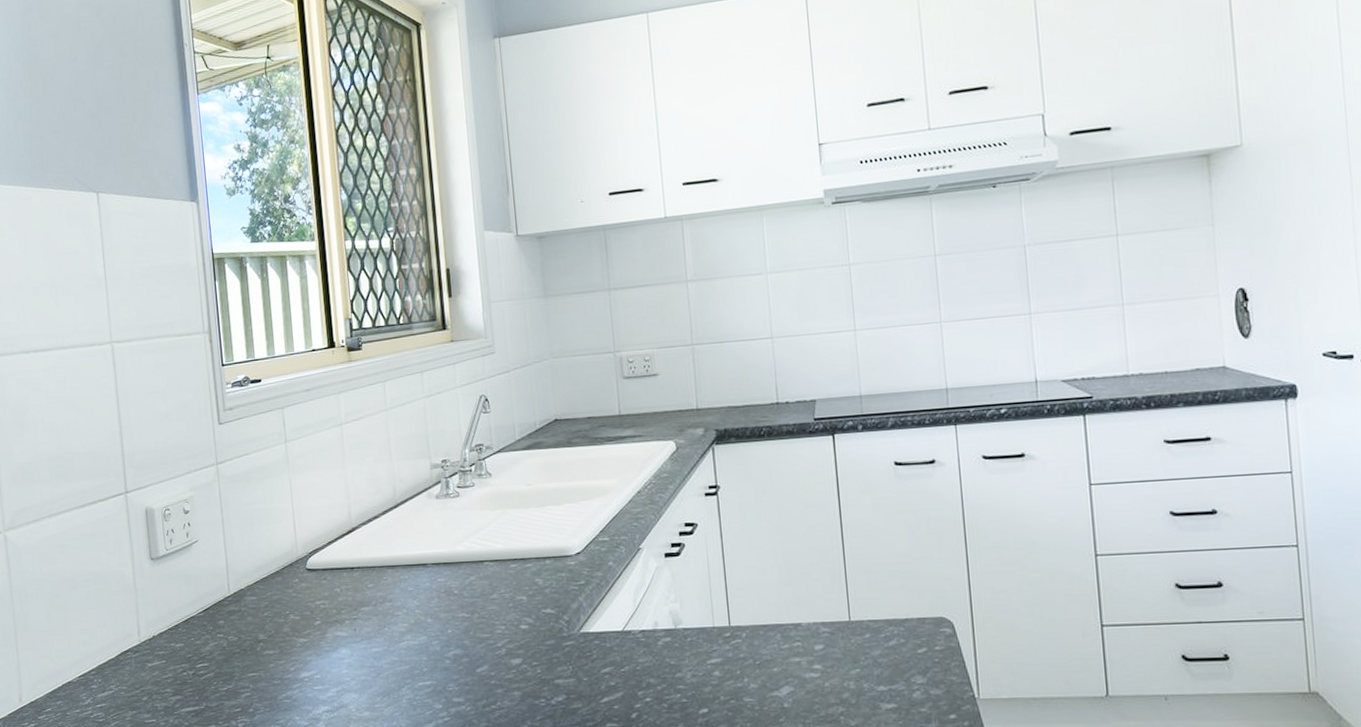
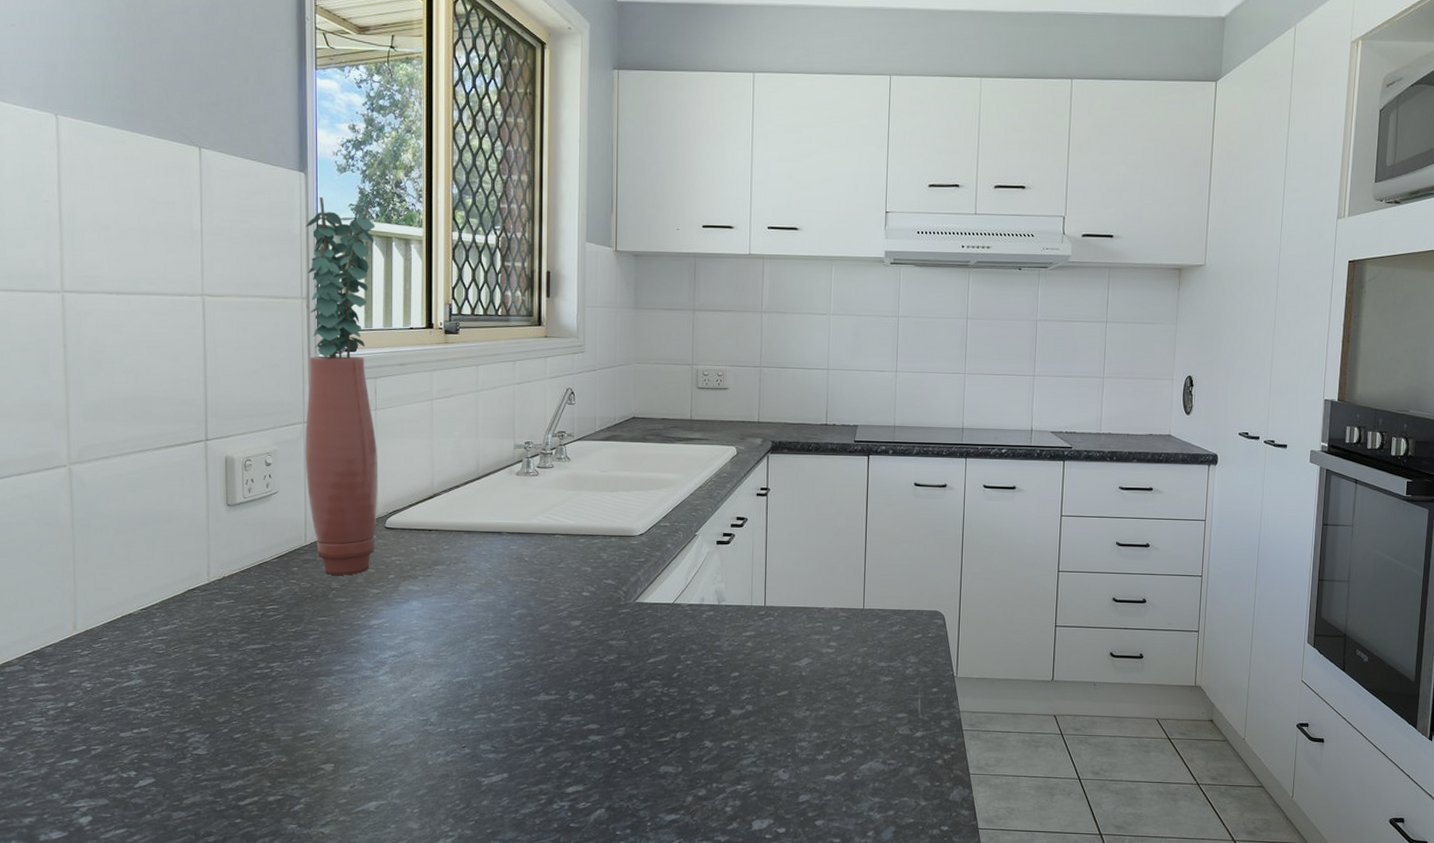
vase: none [201,222,298,626] -> present [304,196,378,575]

